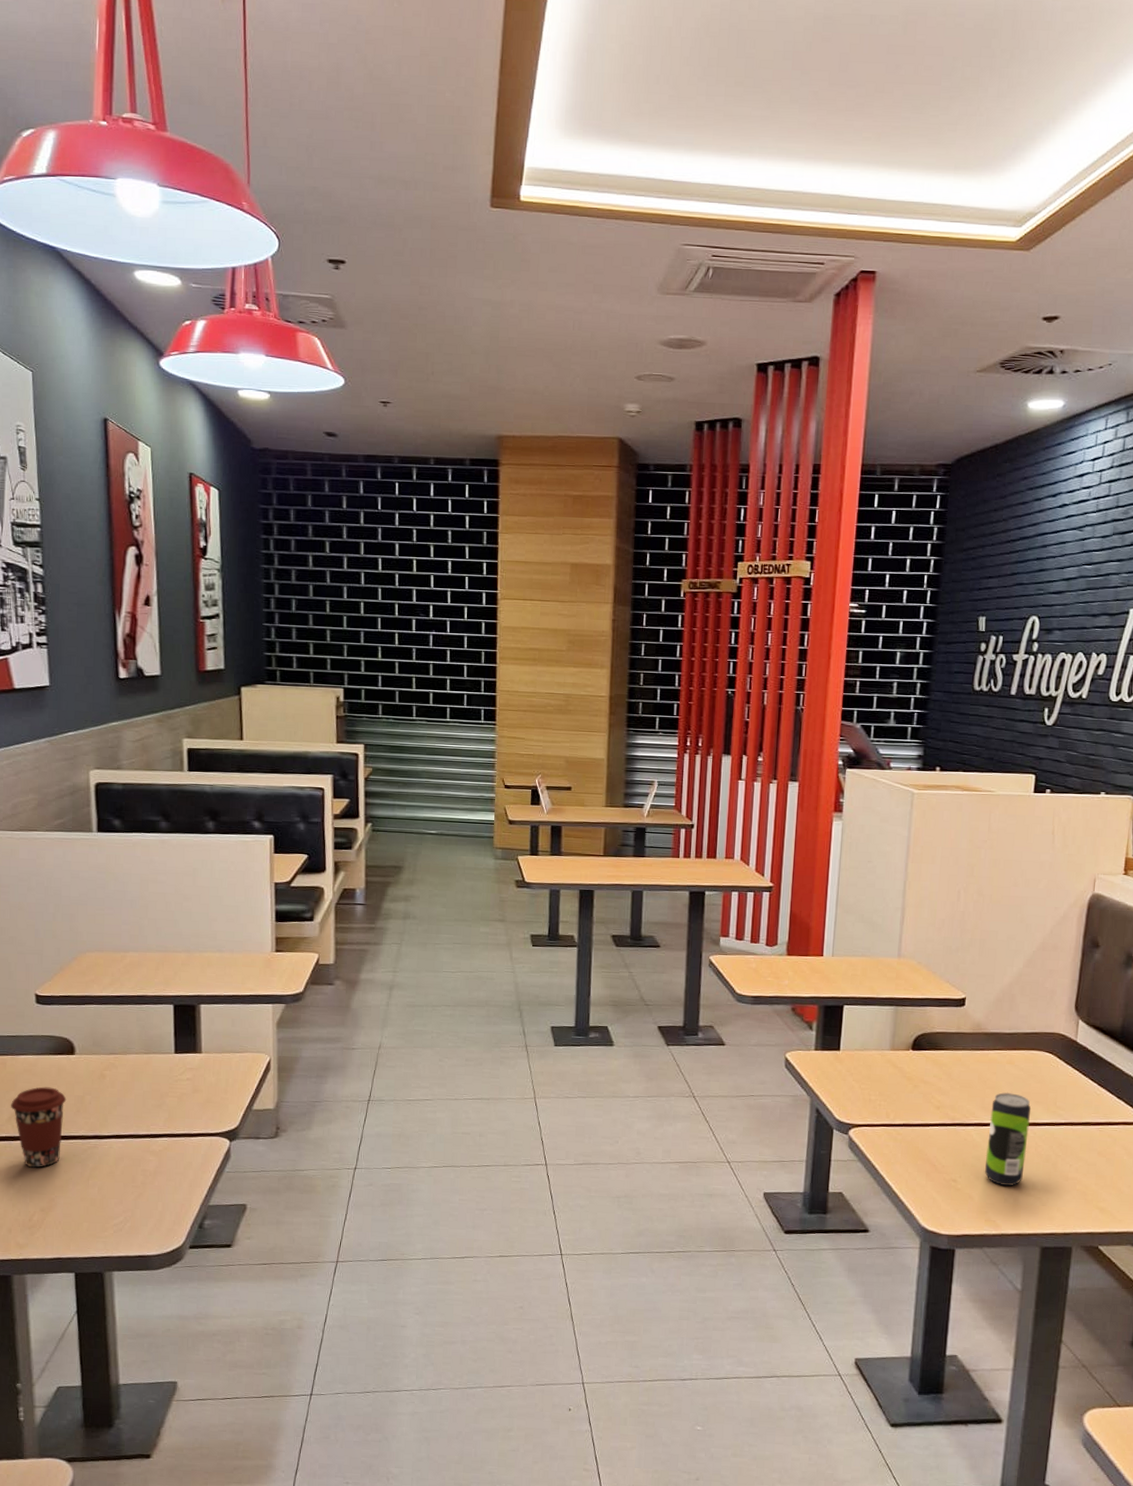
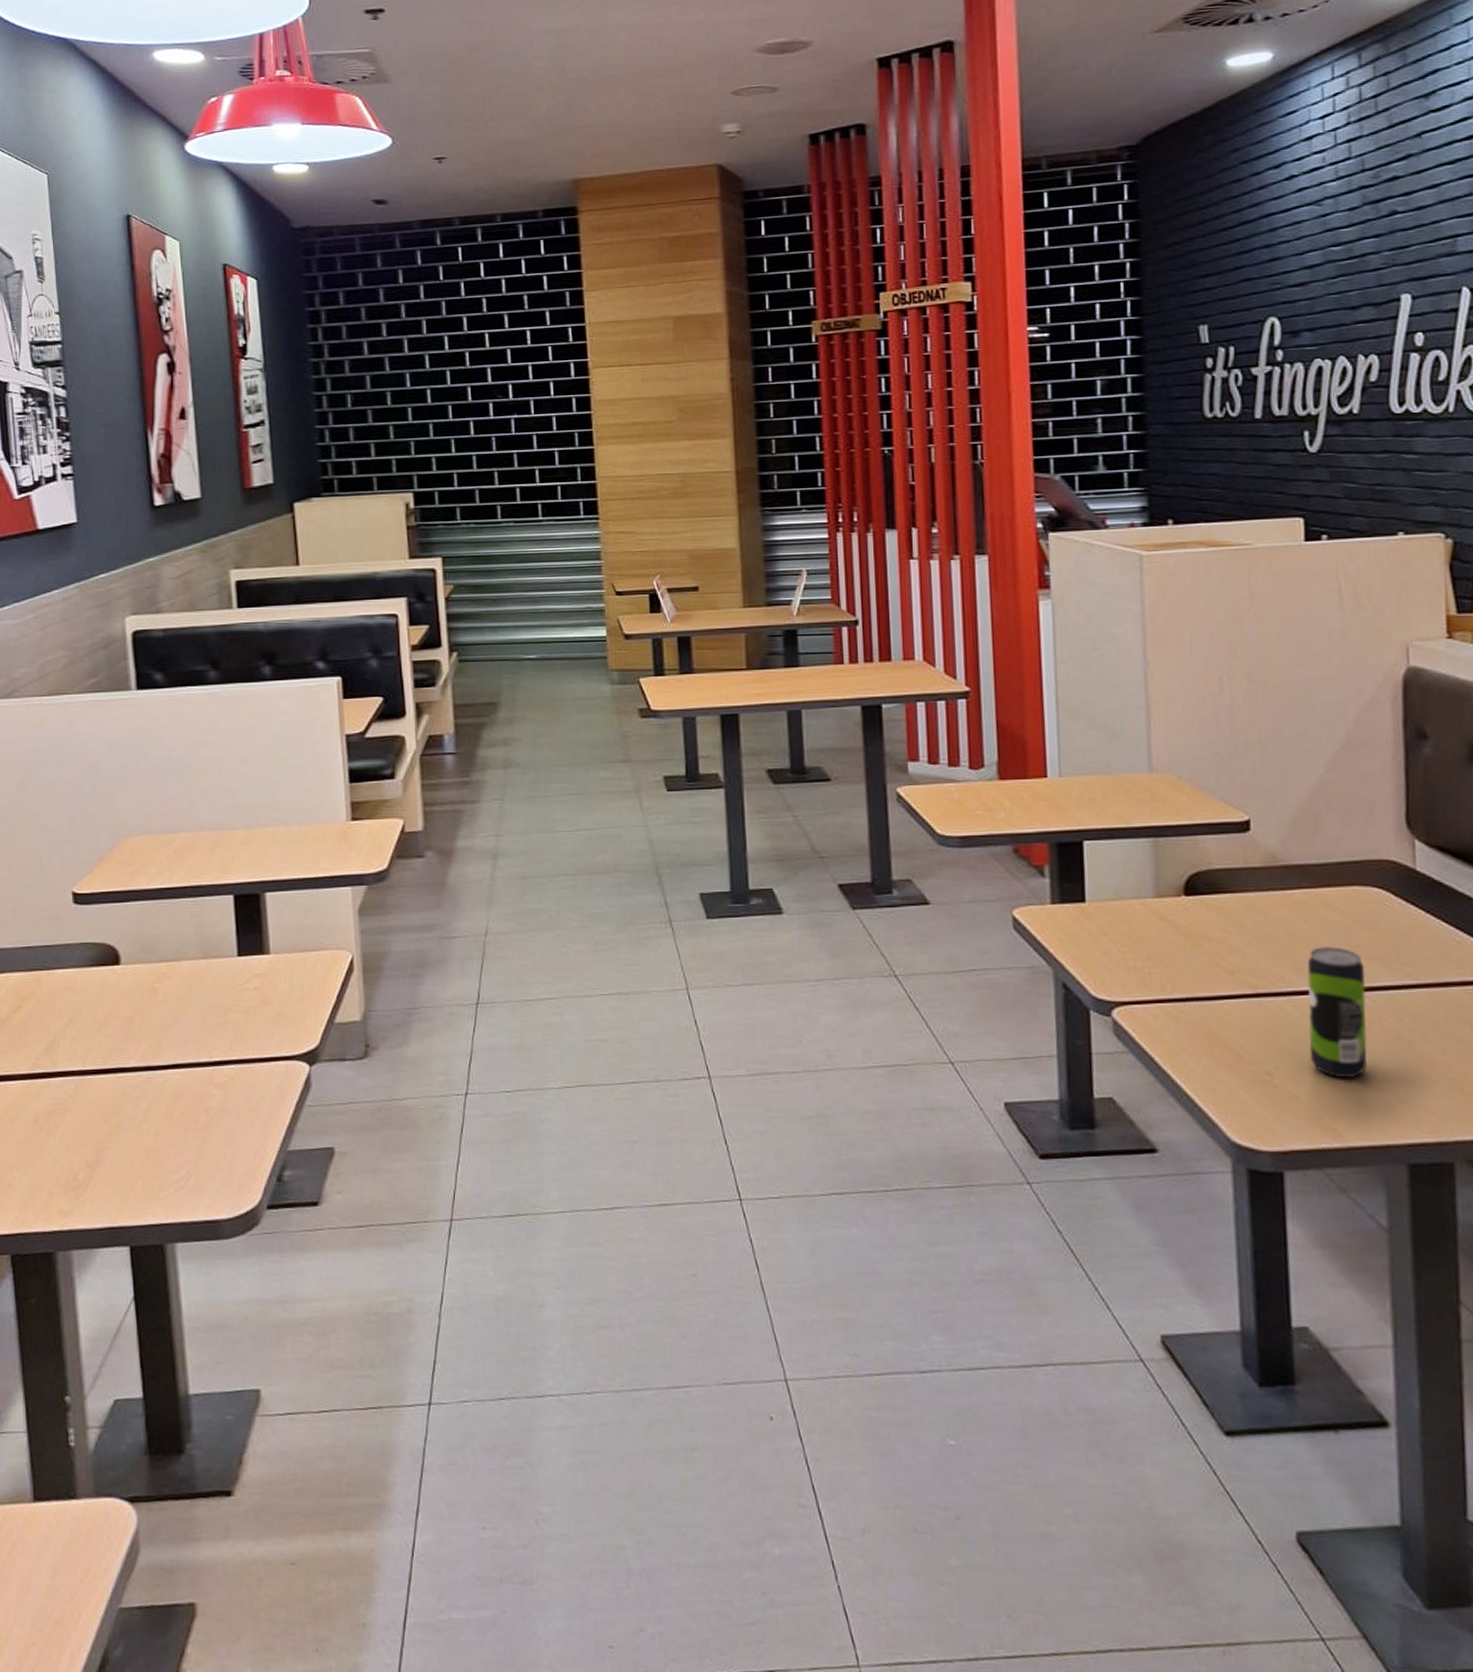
coffee cup: present [11,1087,67,1168] -> none [48,1007,113,1111]

